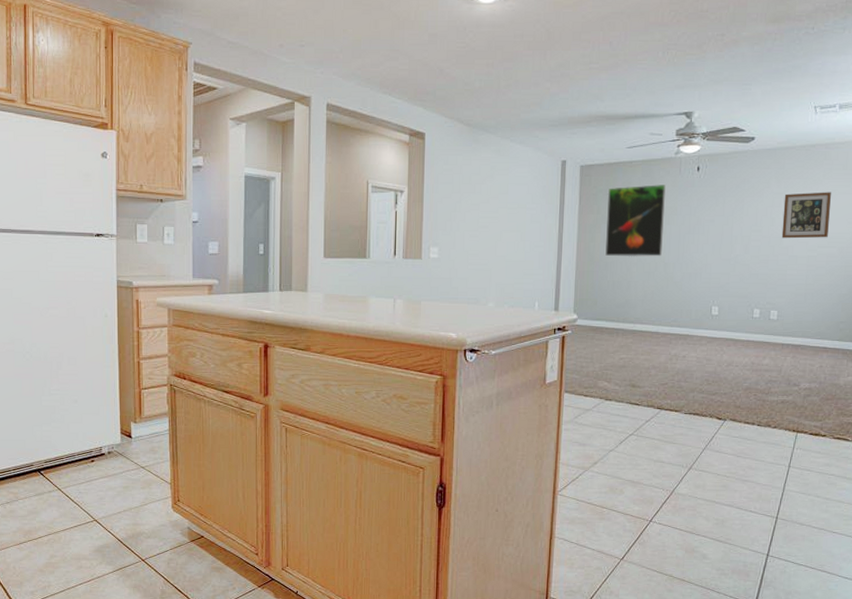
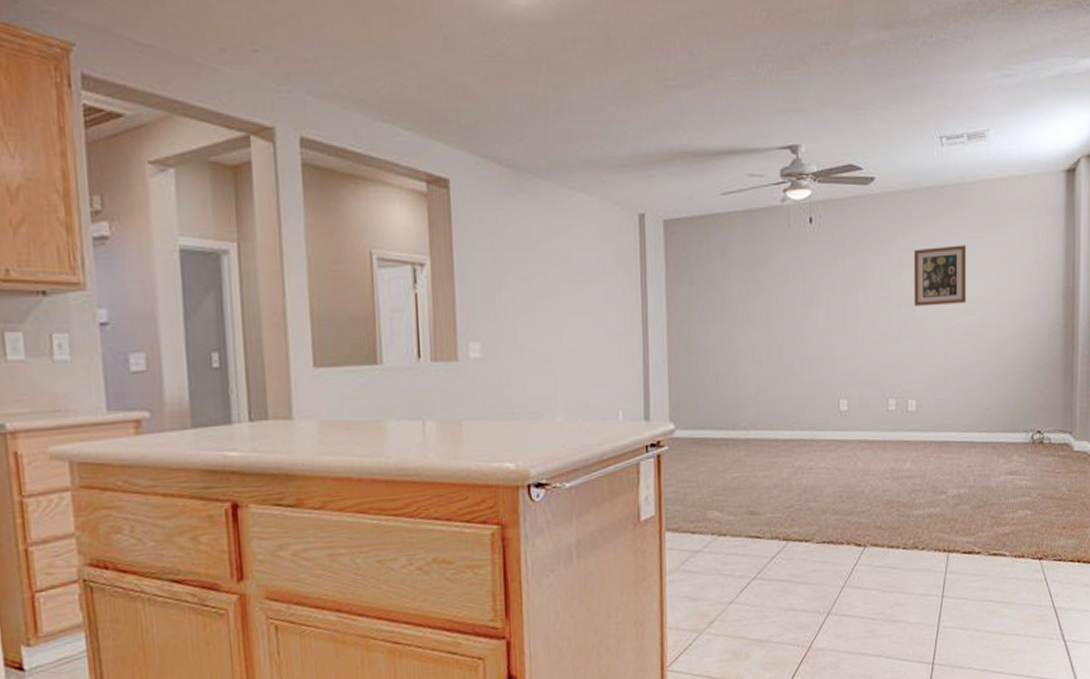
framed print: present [605,185,666,257] -> none [701,243,774,342]

